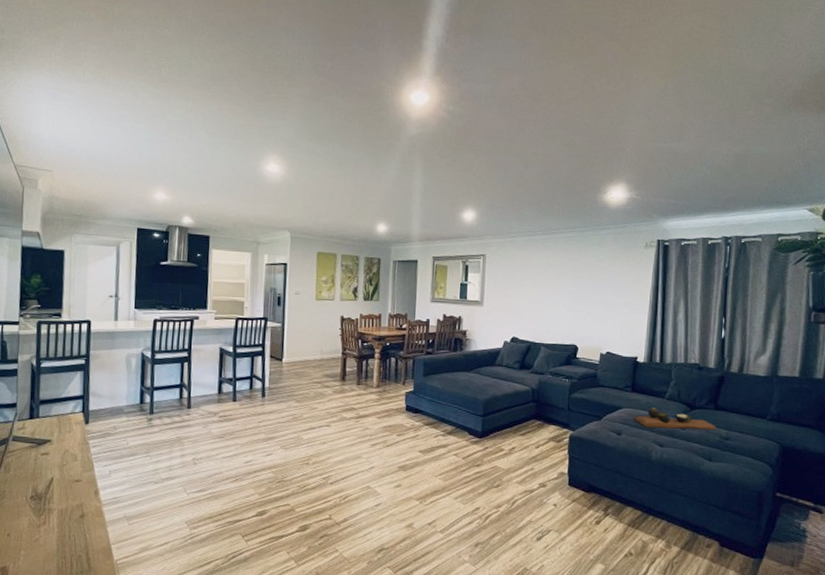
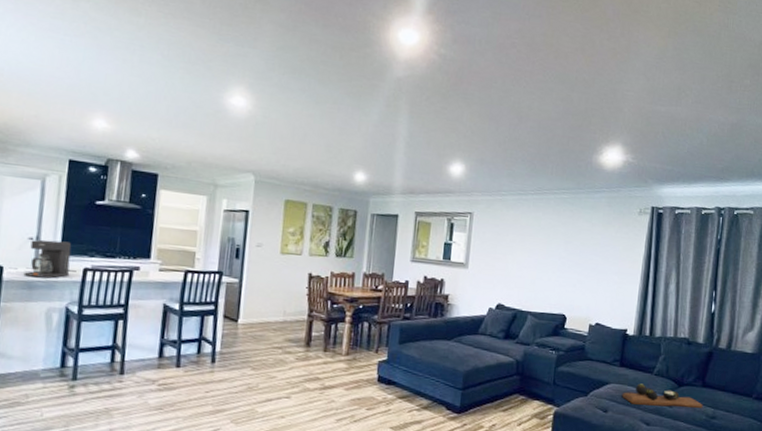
coffee maker: none [107,297,143,329] -> present [23,239,72,279]

